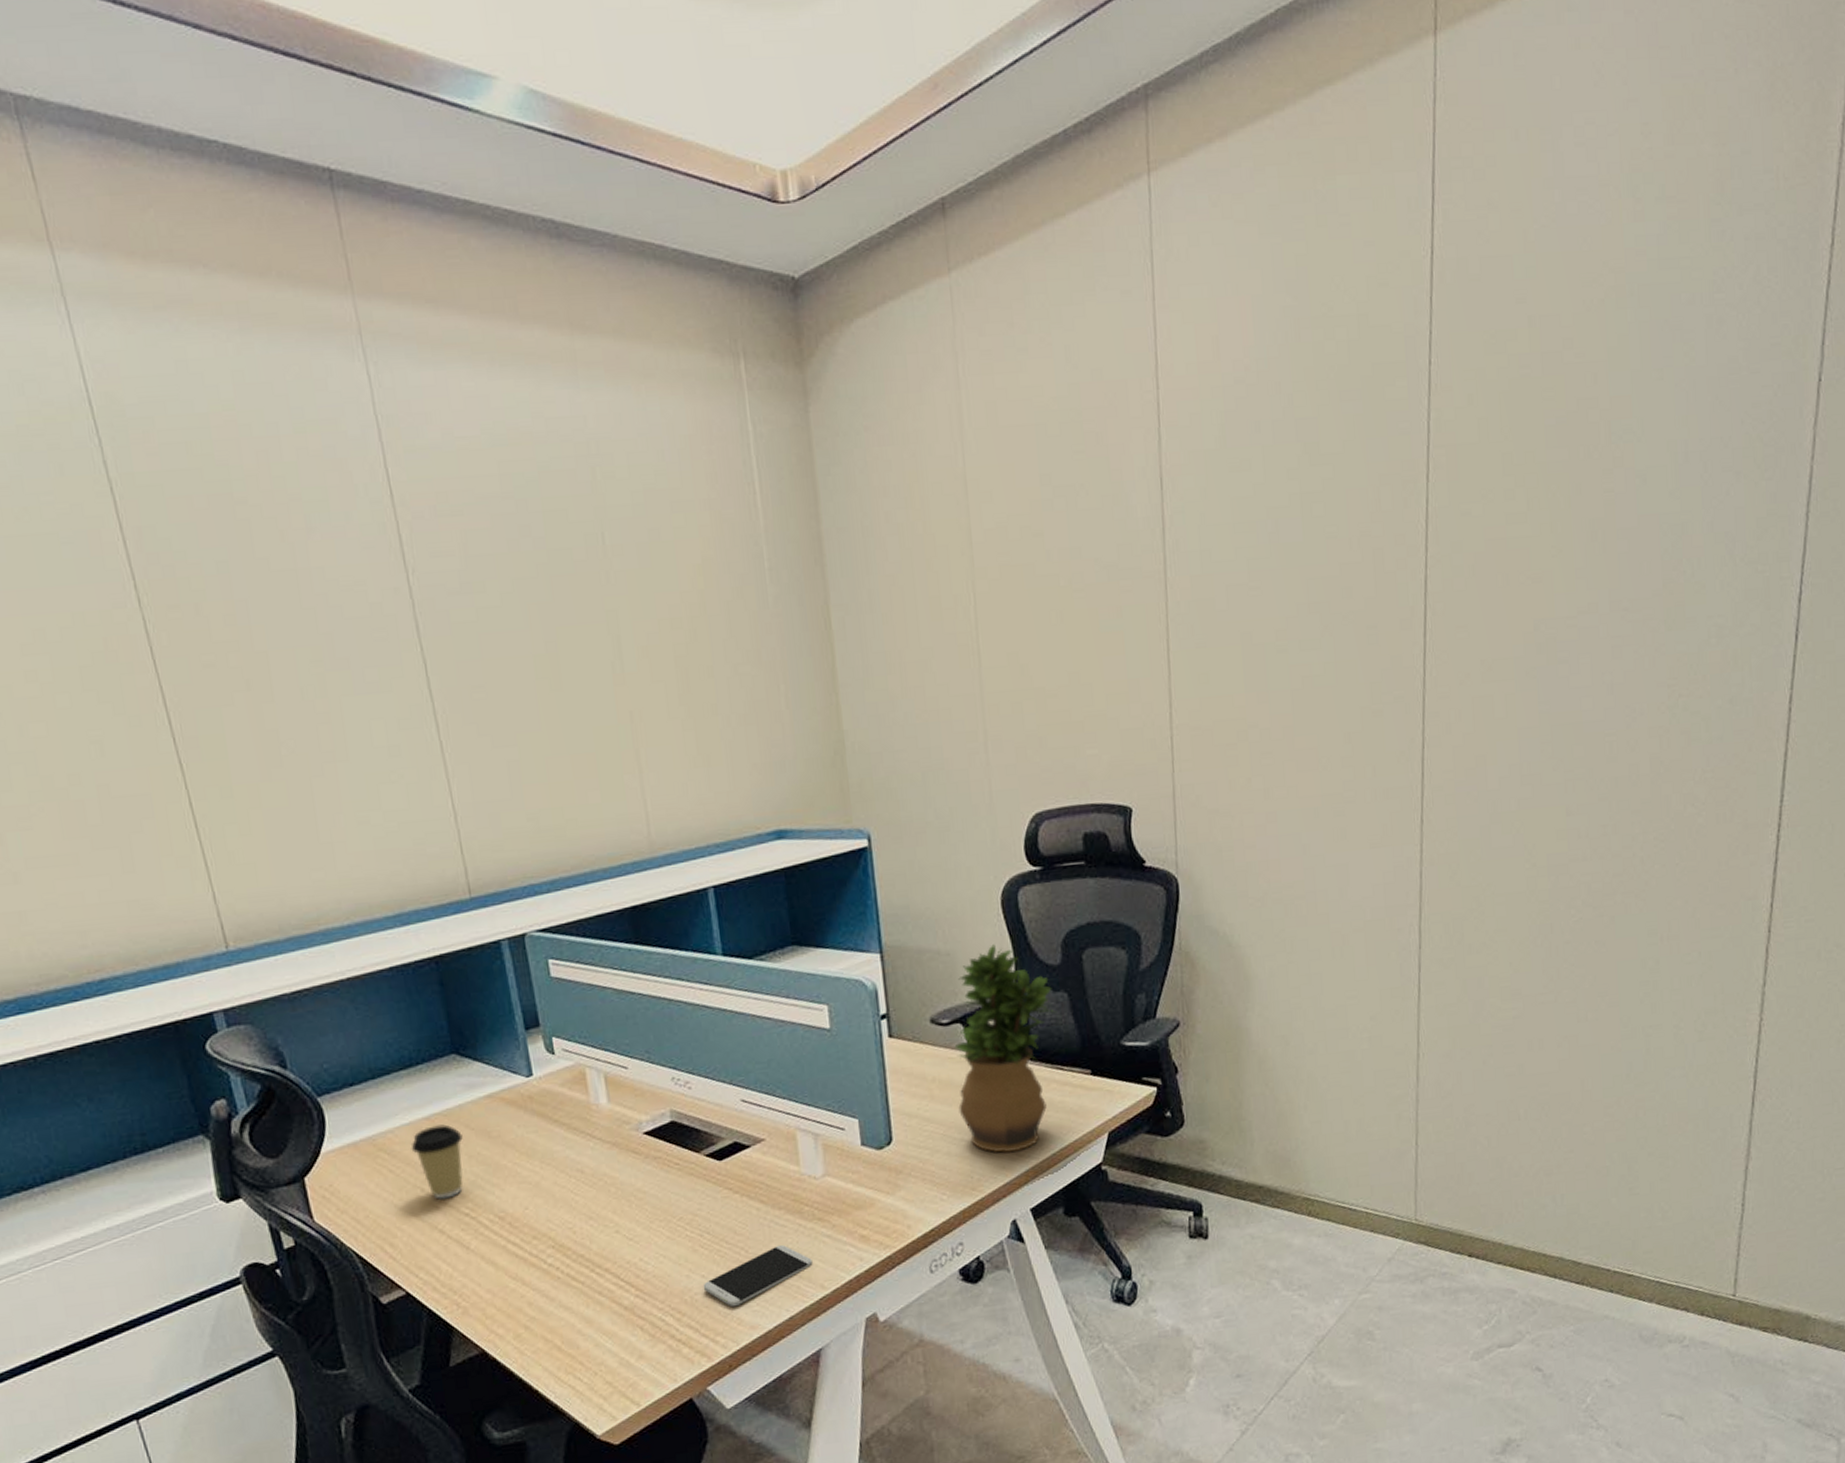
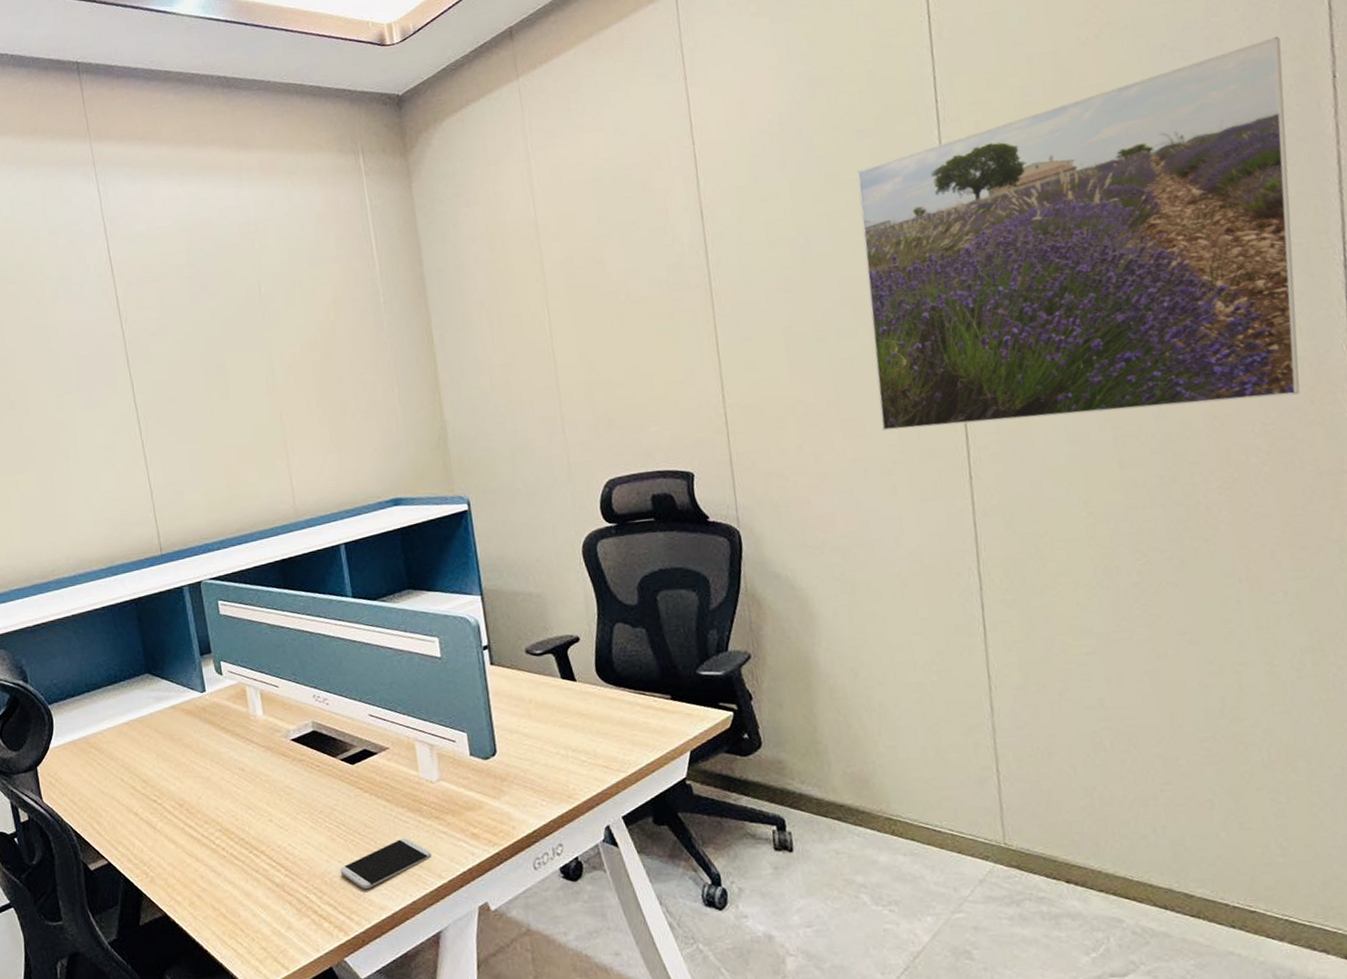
coffee cup: present [410,1124,464,1200] -> none [114,728,153,788]
potted plant: present [954,944,1056,1153] -> none [547,588,636,766]
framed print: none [1336,324,1777,764] -> present [857,36,1300,431]

